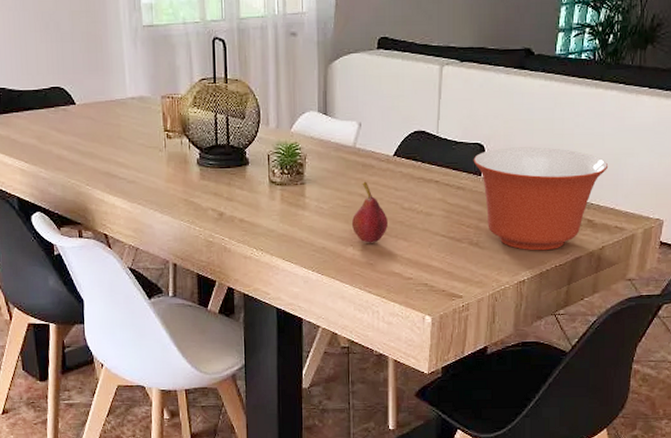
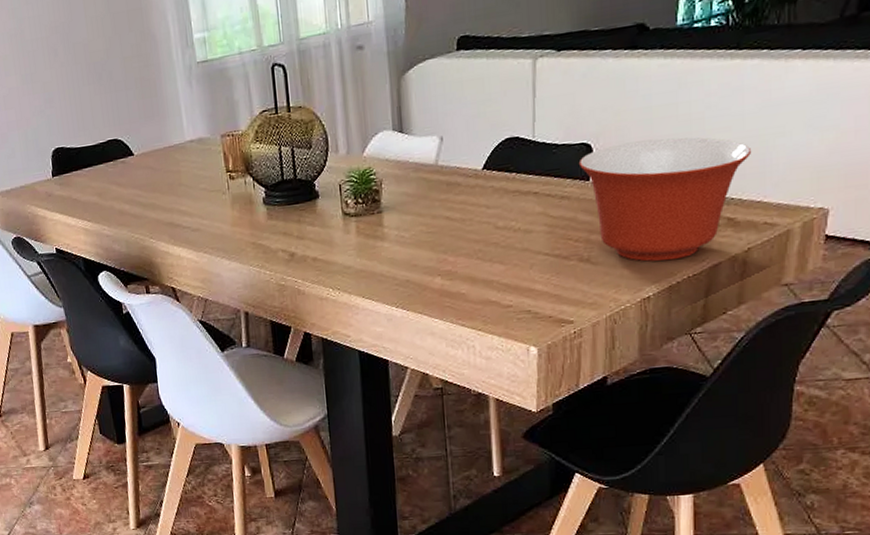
fruit: present [351,181,388,243] -> none [437,201,480,271]

